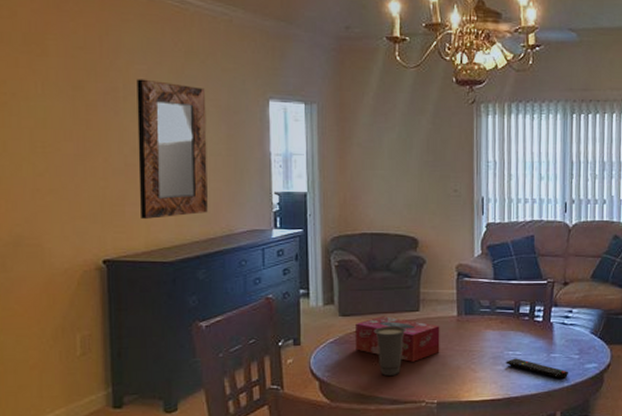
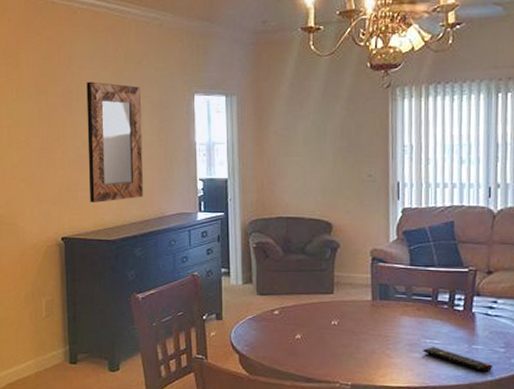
tissue box: present [355,316,440,362] -> none [272,297,354,343]
cup: present [374,325,406,376] -> none [289,306,321,355]

